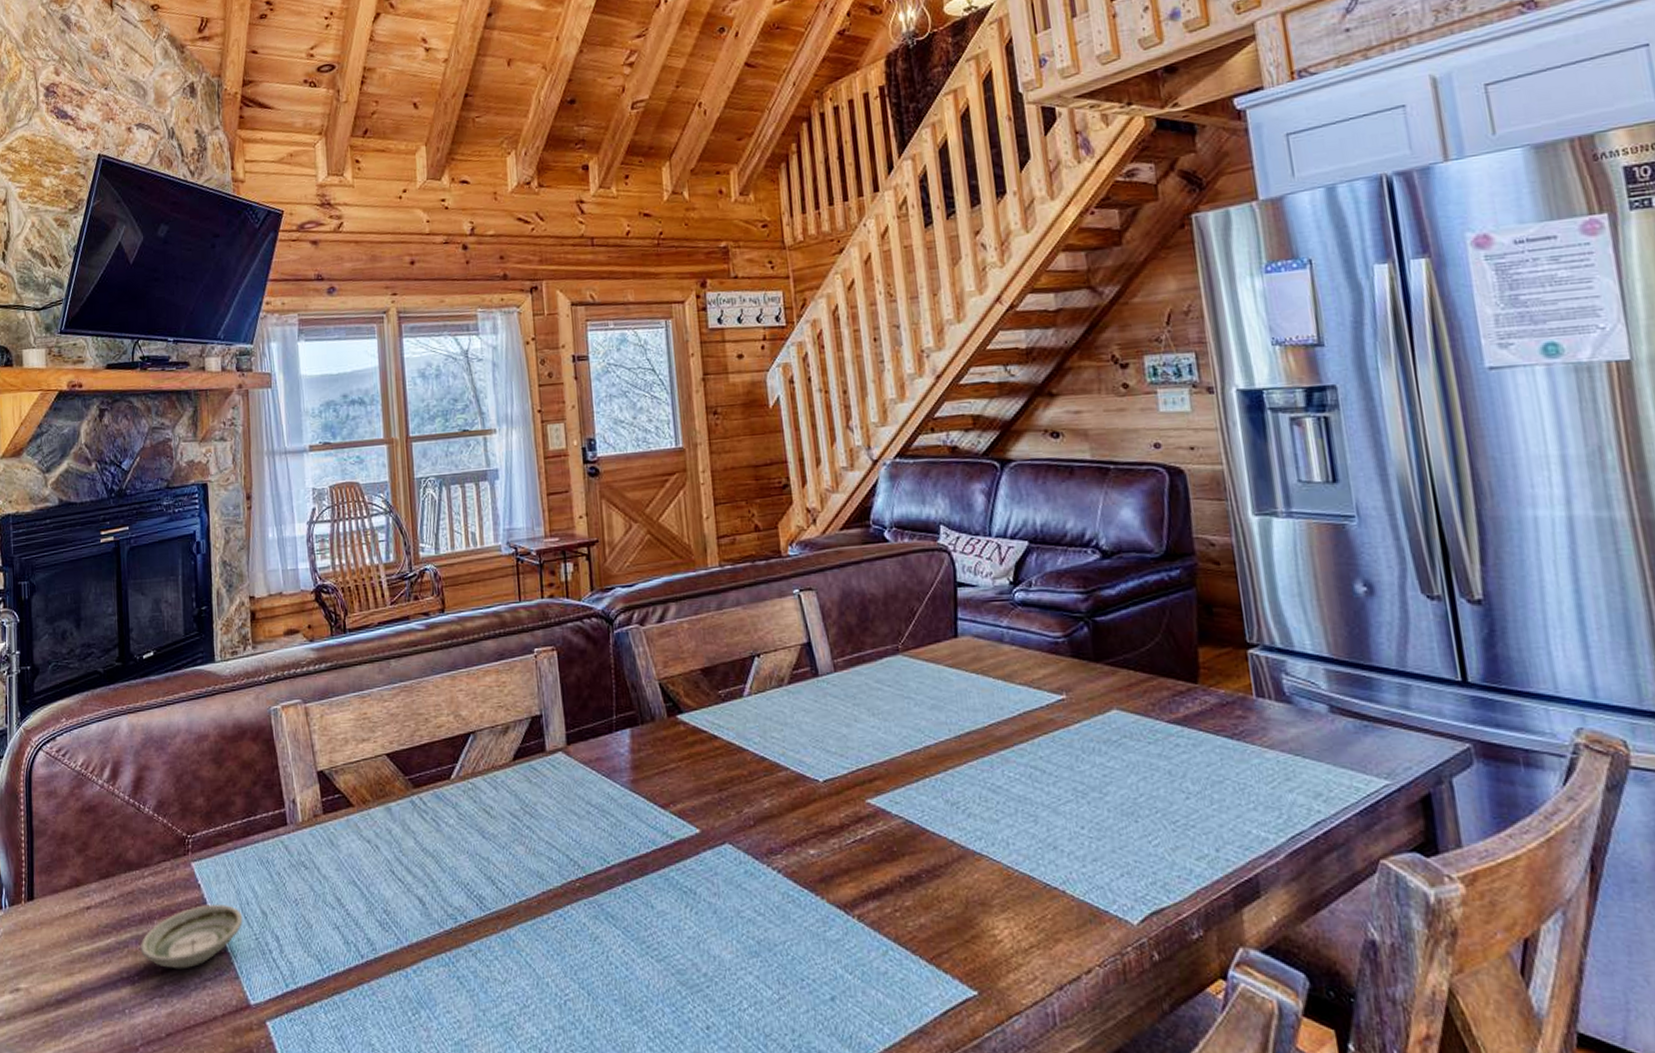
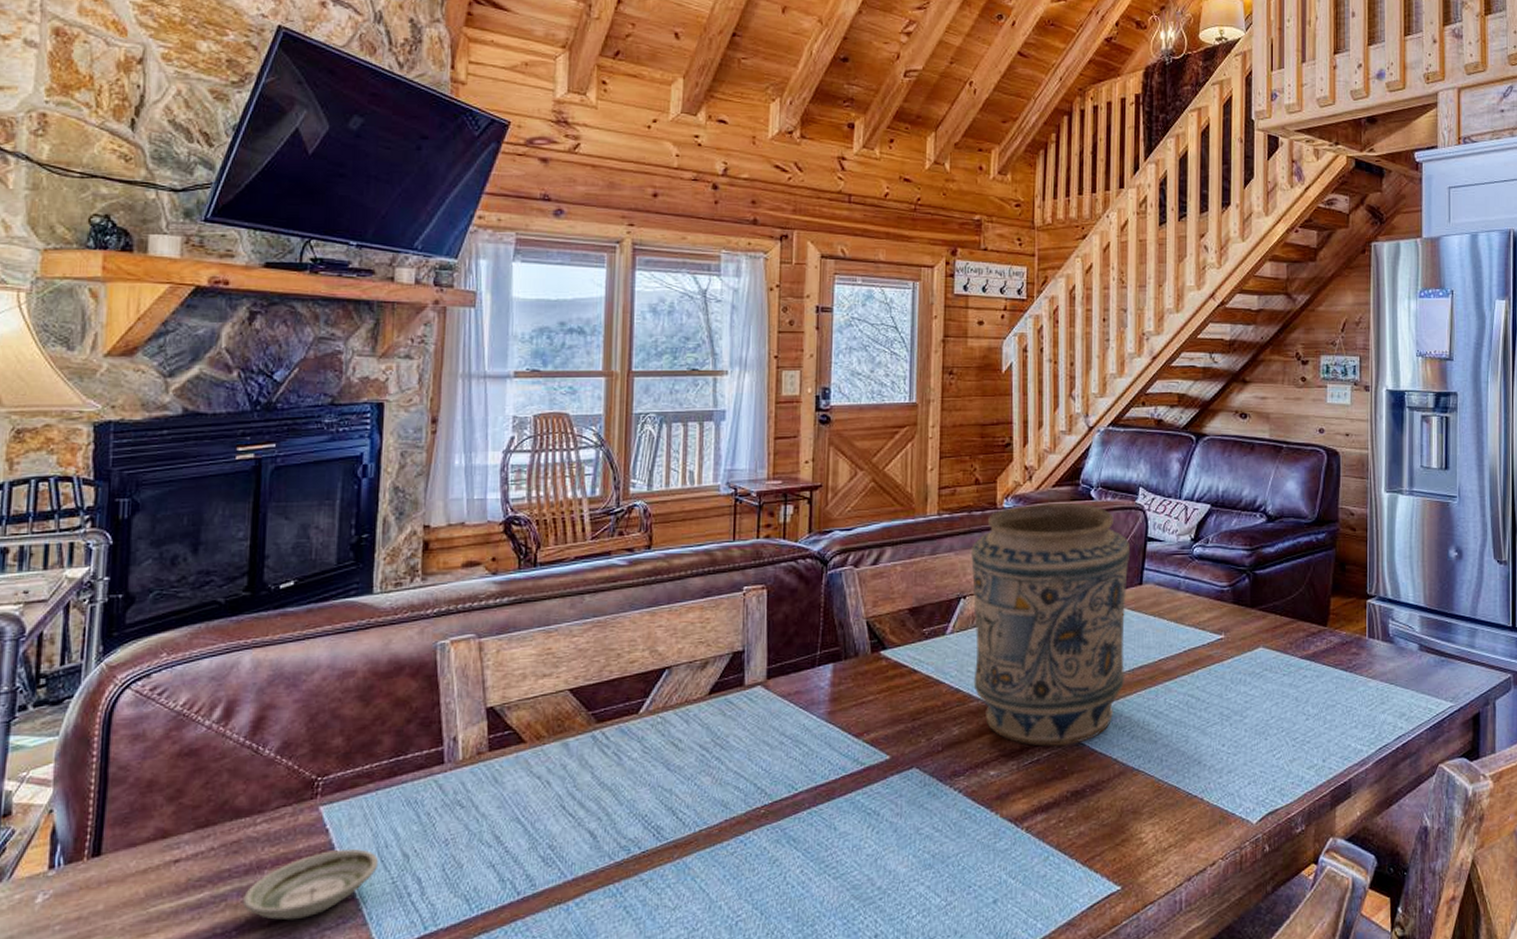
vase: none [759,547,952,823] -> present [971,503,1130,747]

